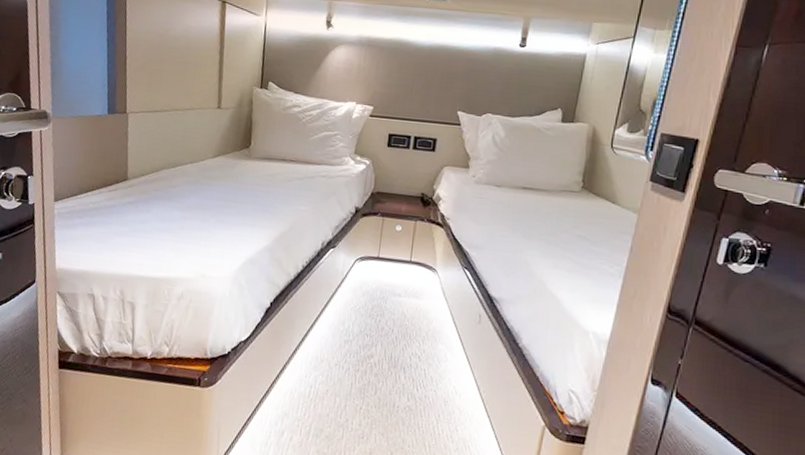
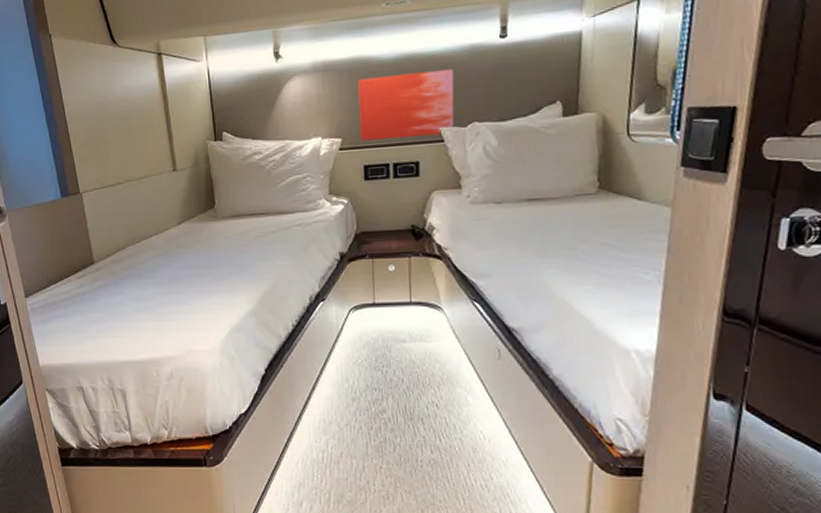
wall art: none [390,58,478,120] -> present [358,69,455,142]

